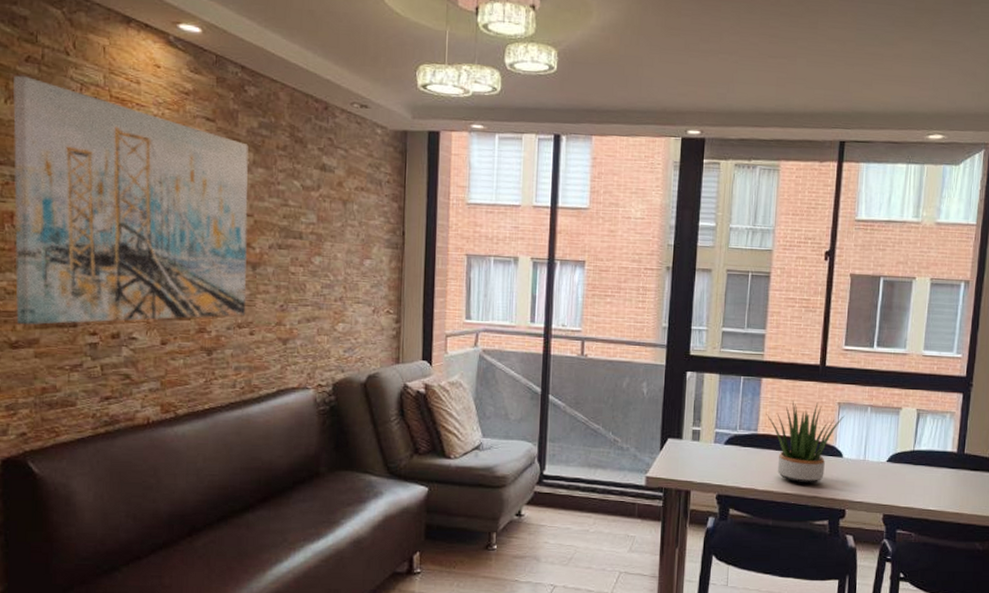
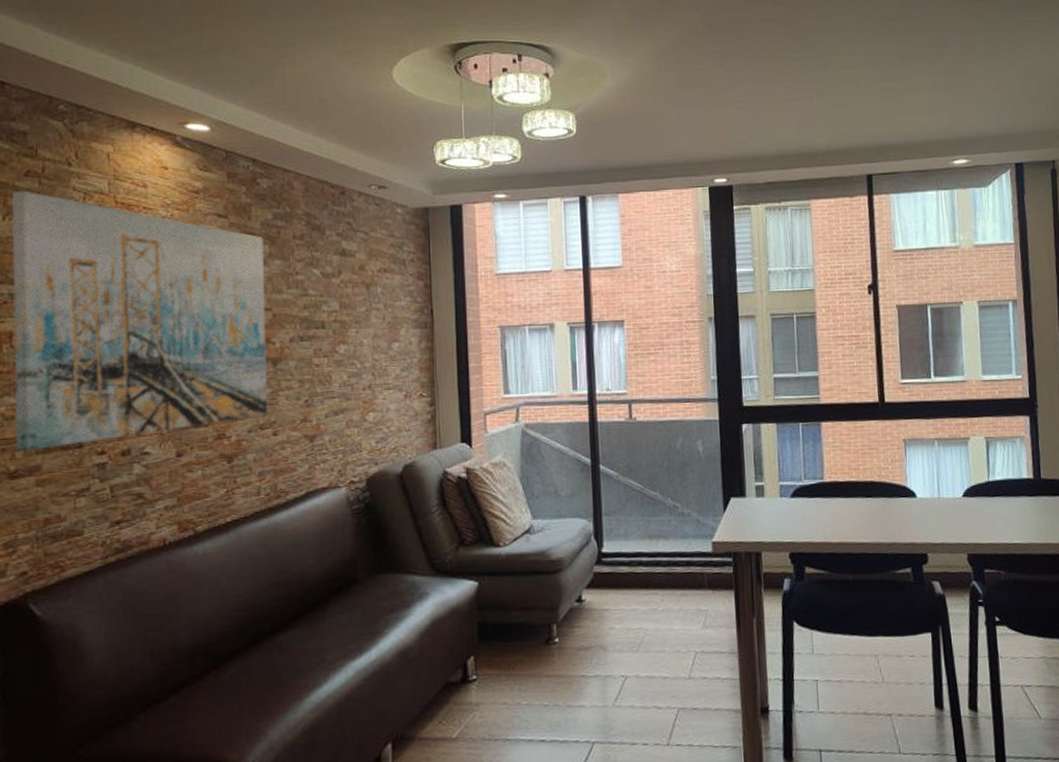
potted plant: present [766,400,845,483] -> none [830,442,912,531]

